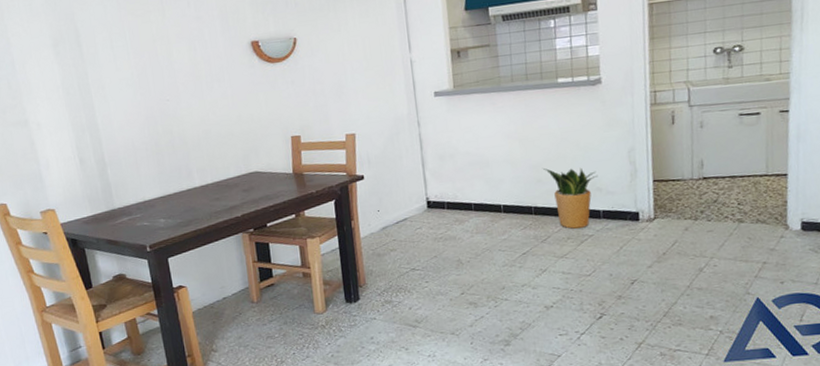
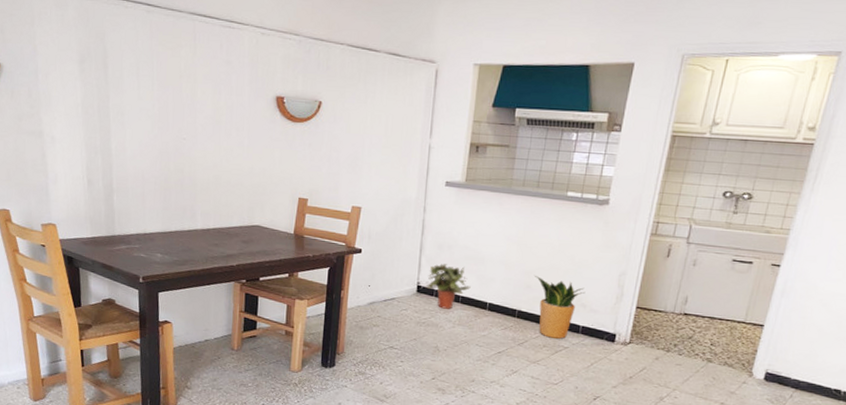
potted plant: none [435,173,481,220] -> present [425,263,471,309]

